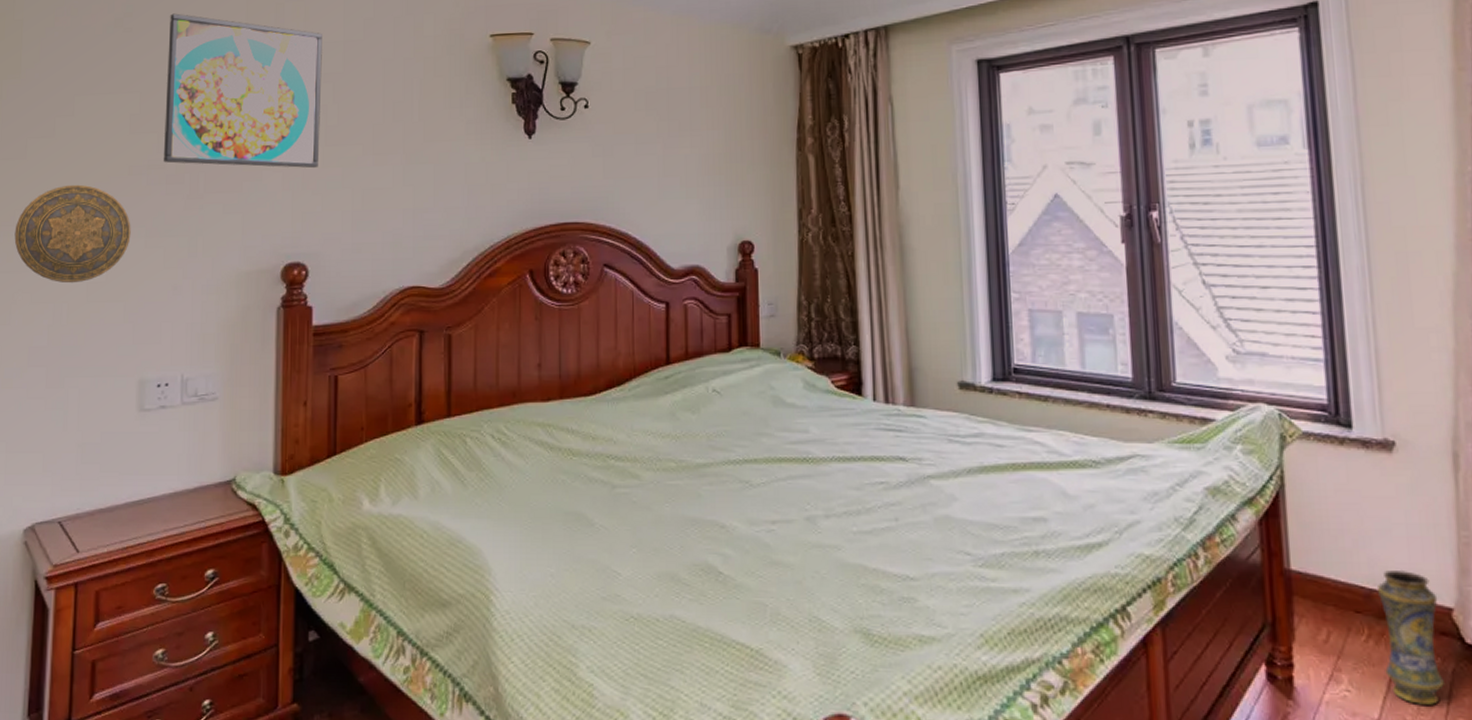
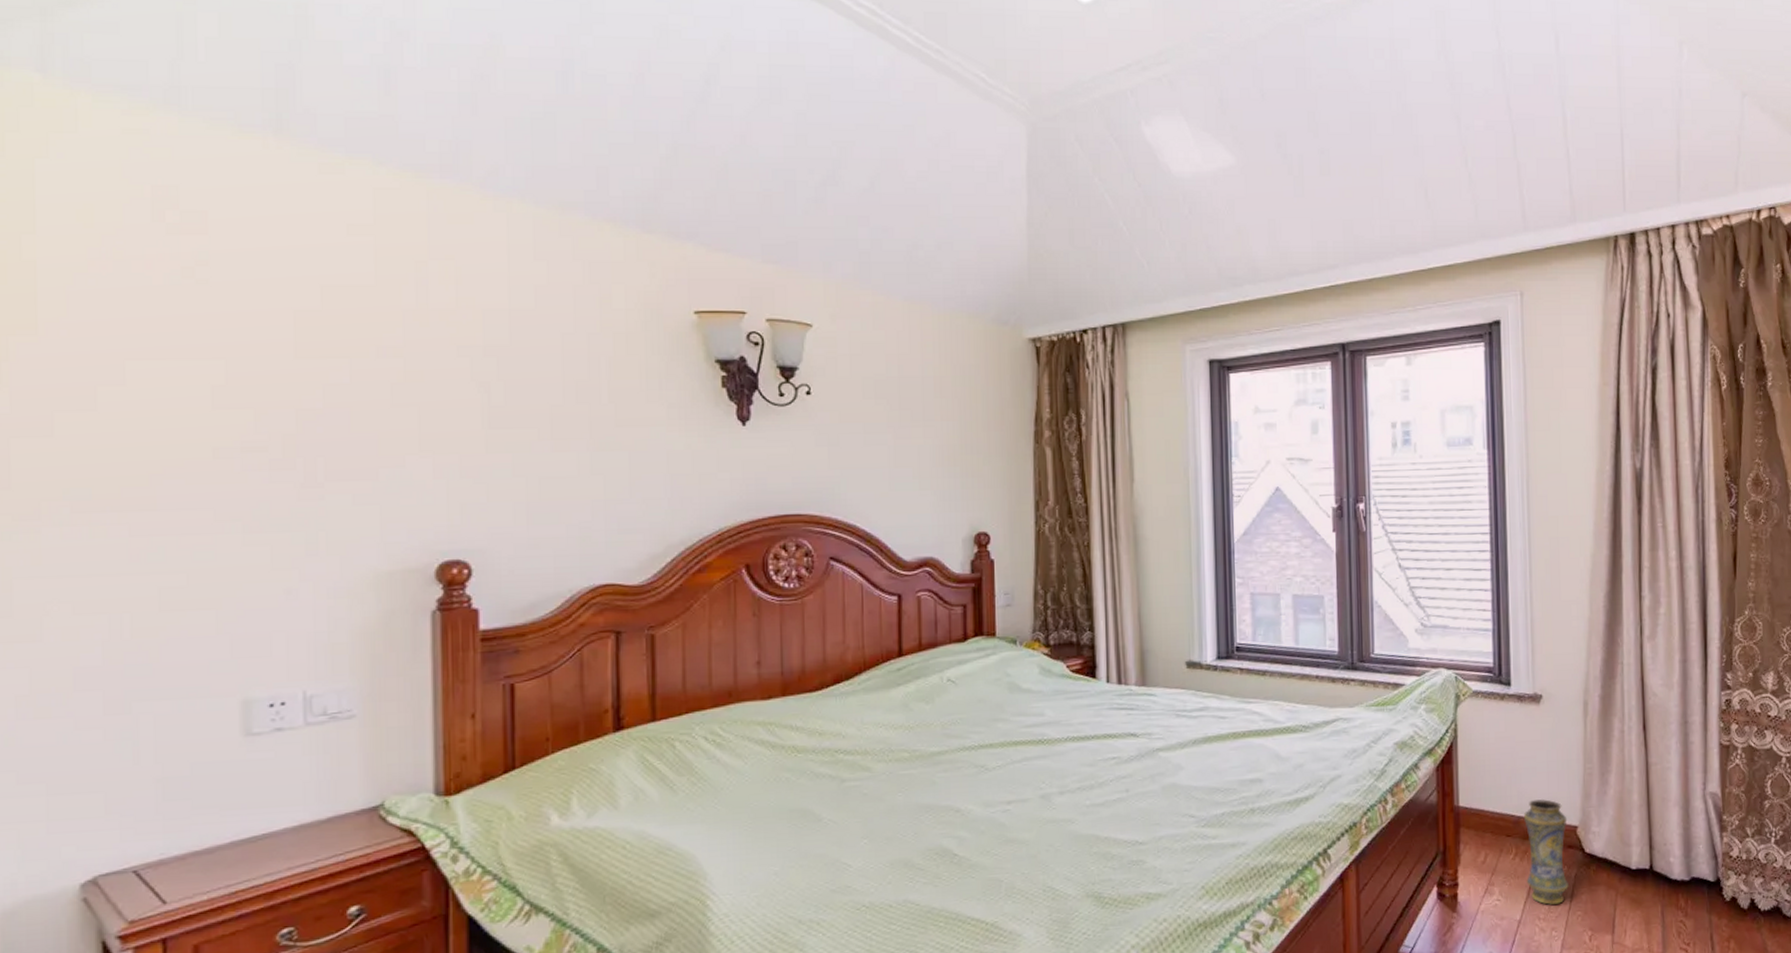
decorative plate: present [14,184,131,284] -> none [41,469,221,590]
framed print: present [164,13,322,169] -> none [263,265,482,454]

